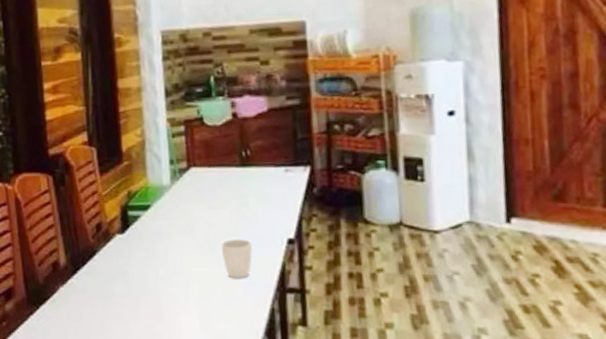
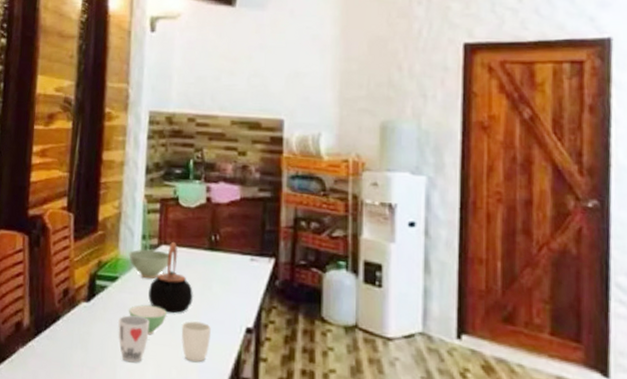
cup: none [156,241,189,287] -> present [118,315,150,363]
bowl: none [158,173,201,202] -> present [129,249,170,279]
bowl: none [164,229,205,258] -> present [128,305,167,335]
teapot: none [183,162,231,233] -> present [148,241,194,313]

